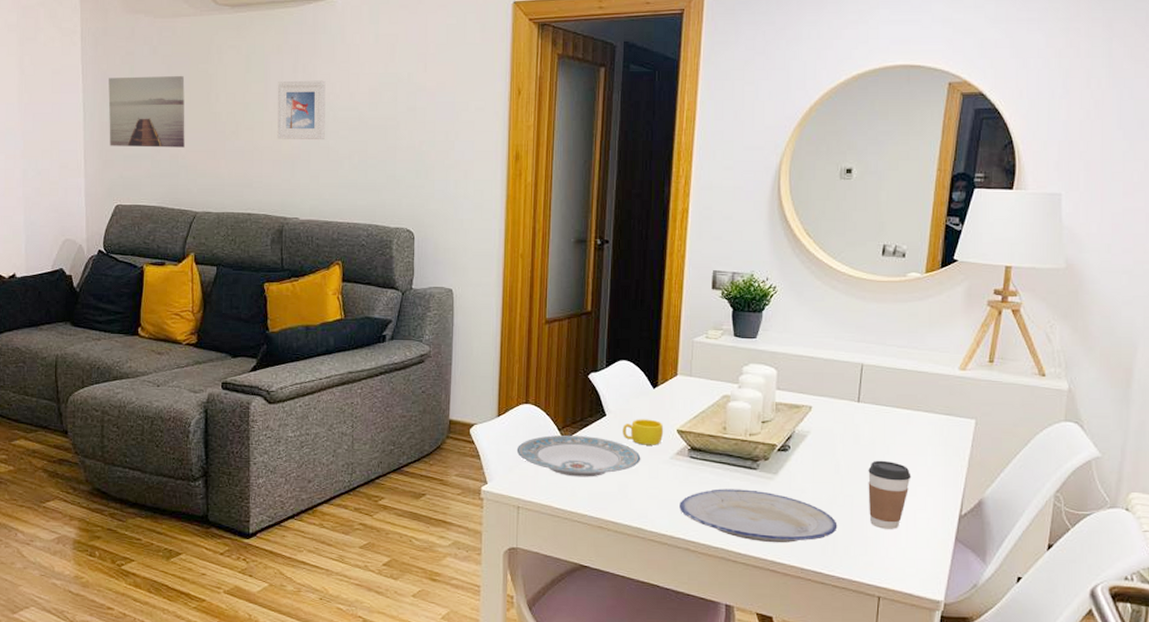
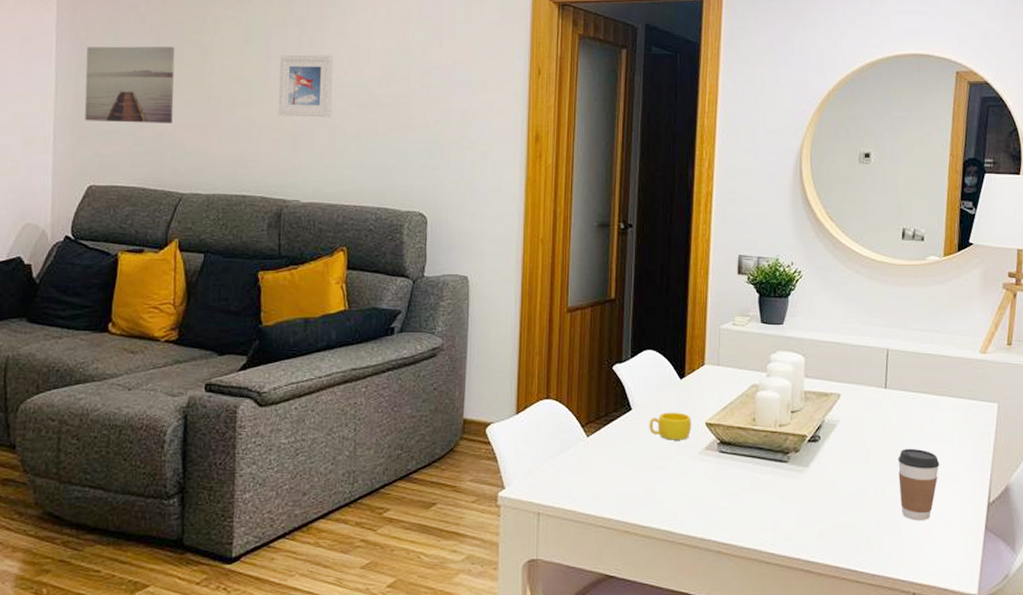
plate: present [516,434,641,477] -> none [536,431,669,478]
plate: present [680,488,838,543] -> none [710,484,870,541]

